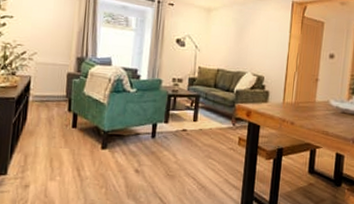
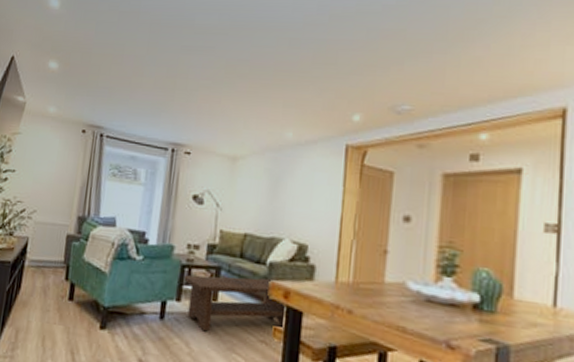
coffee table: none [170,102,247,145] -> present [184,275,284,332]

